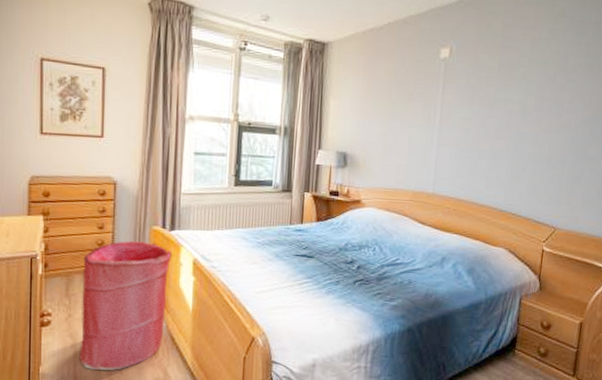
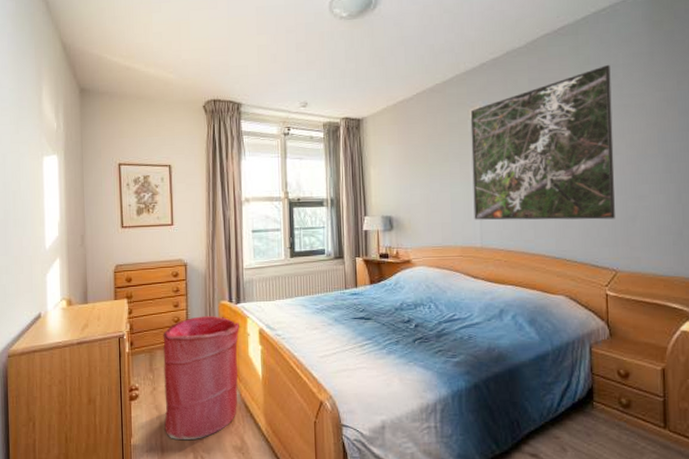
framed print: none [429,20,582,178] -> present [470,64,615,220]

